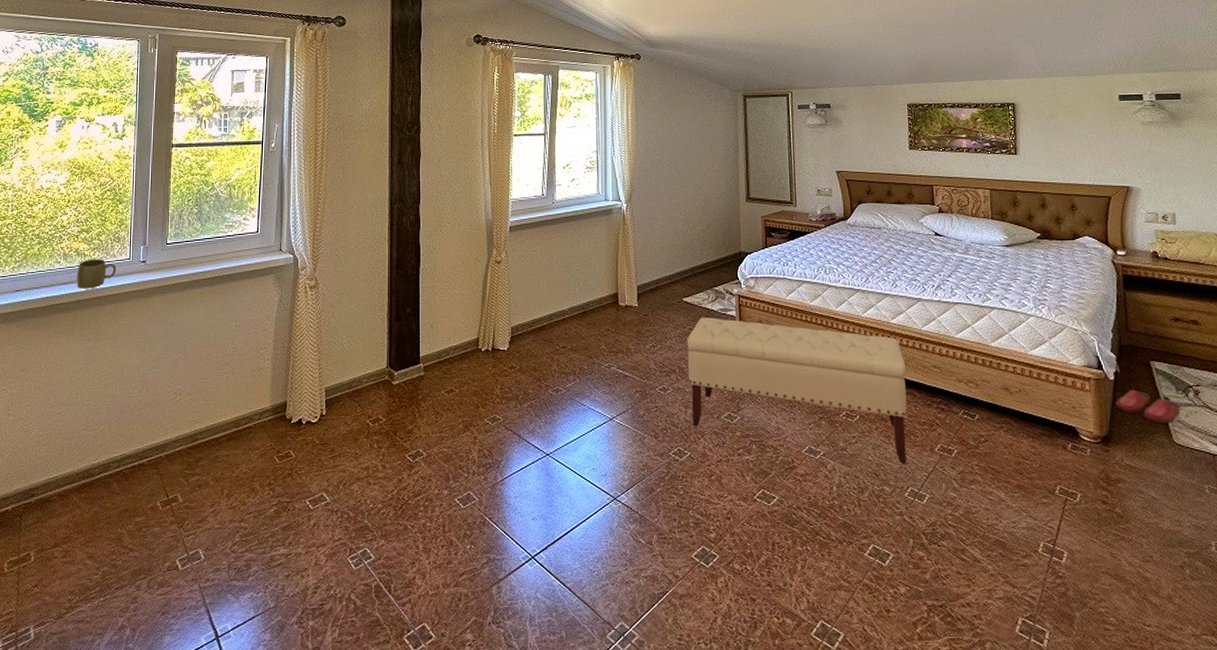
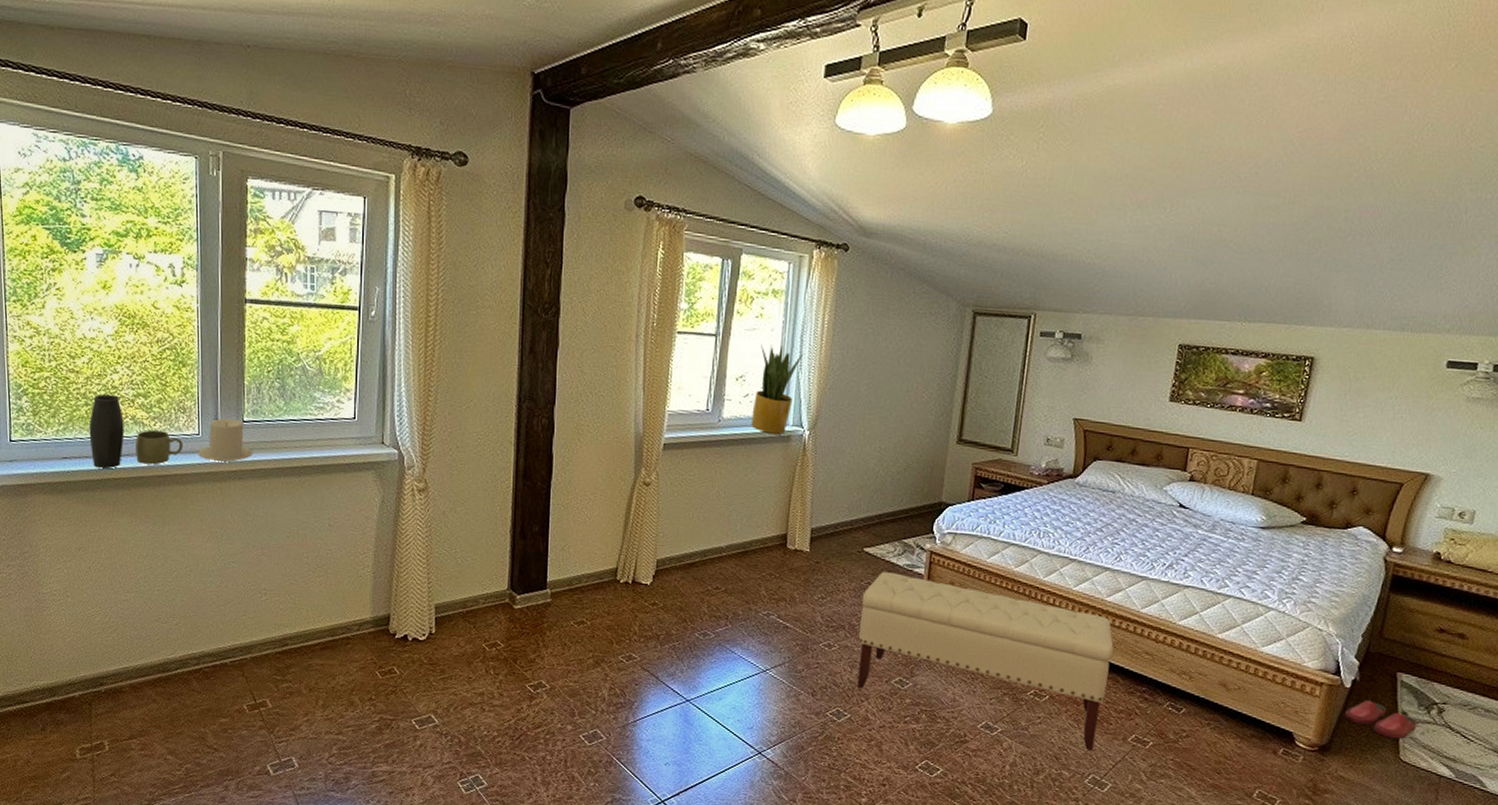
vase: none [39,233,69,297] -> present [88,394,125,469]
candle: none [128,242,173,281] -> present [197,418,253,463]
planter: none [579,137,615,209] -> present [751,345,804,434]

